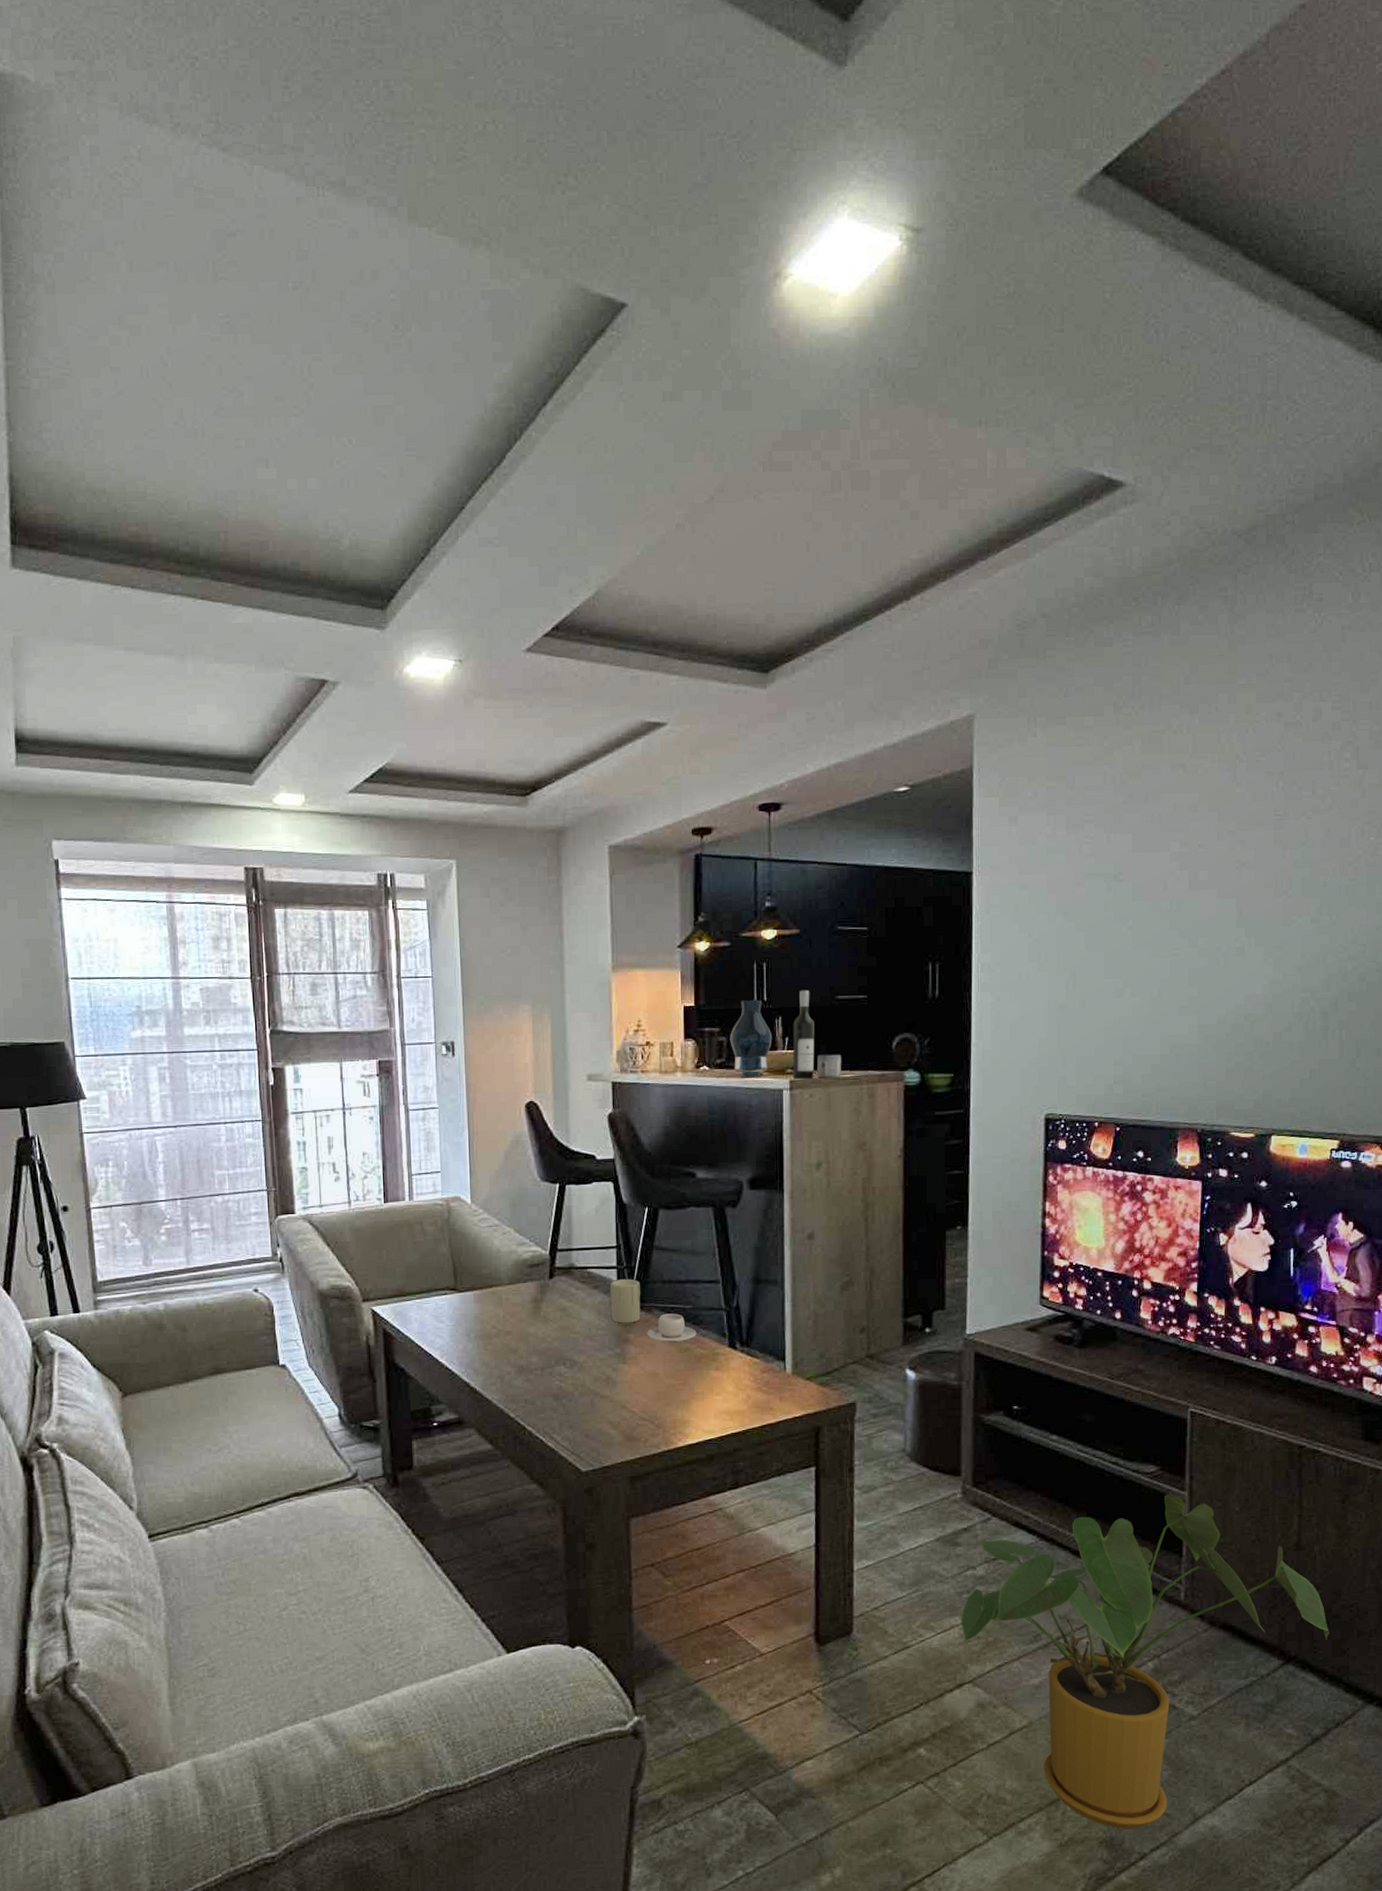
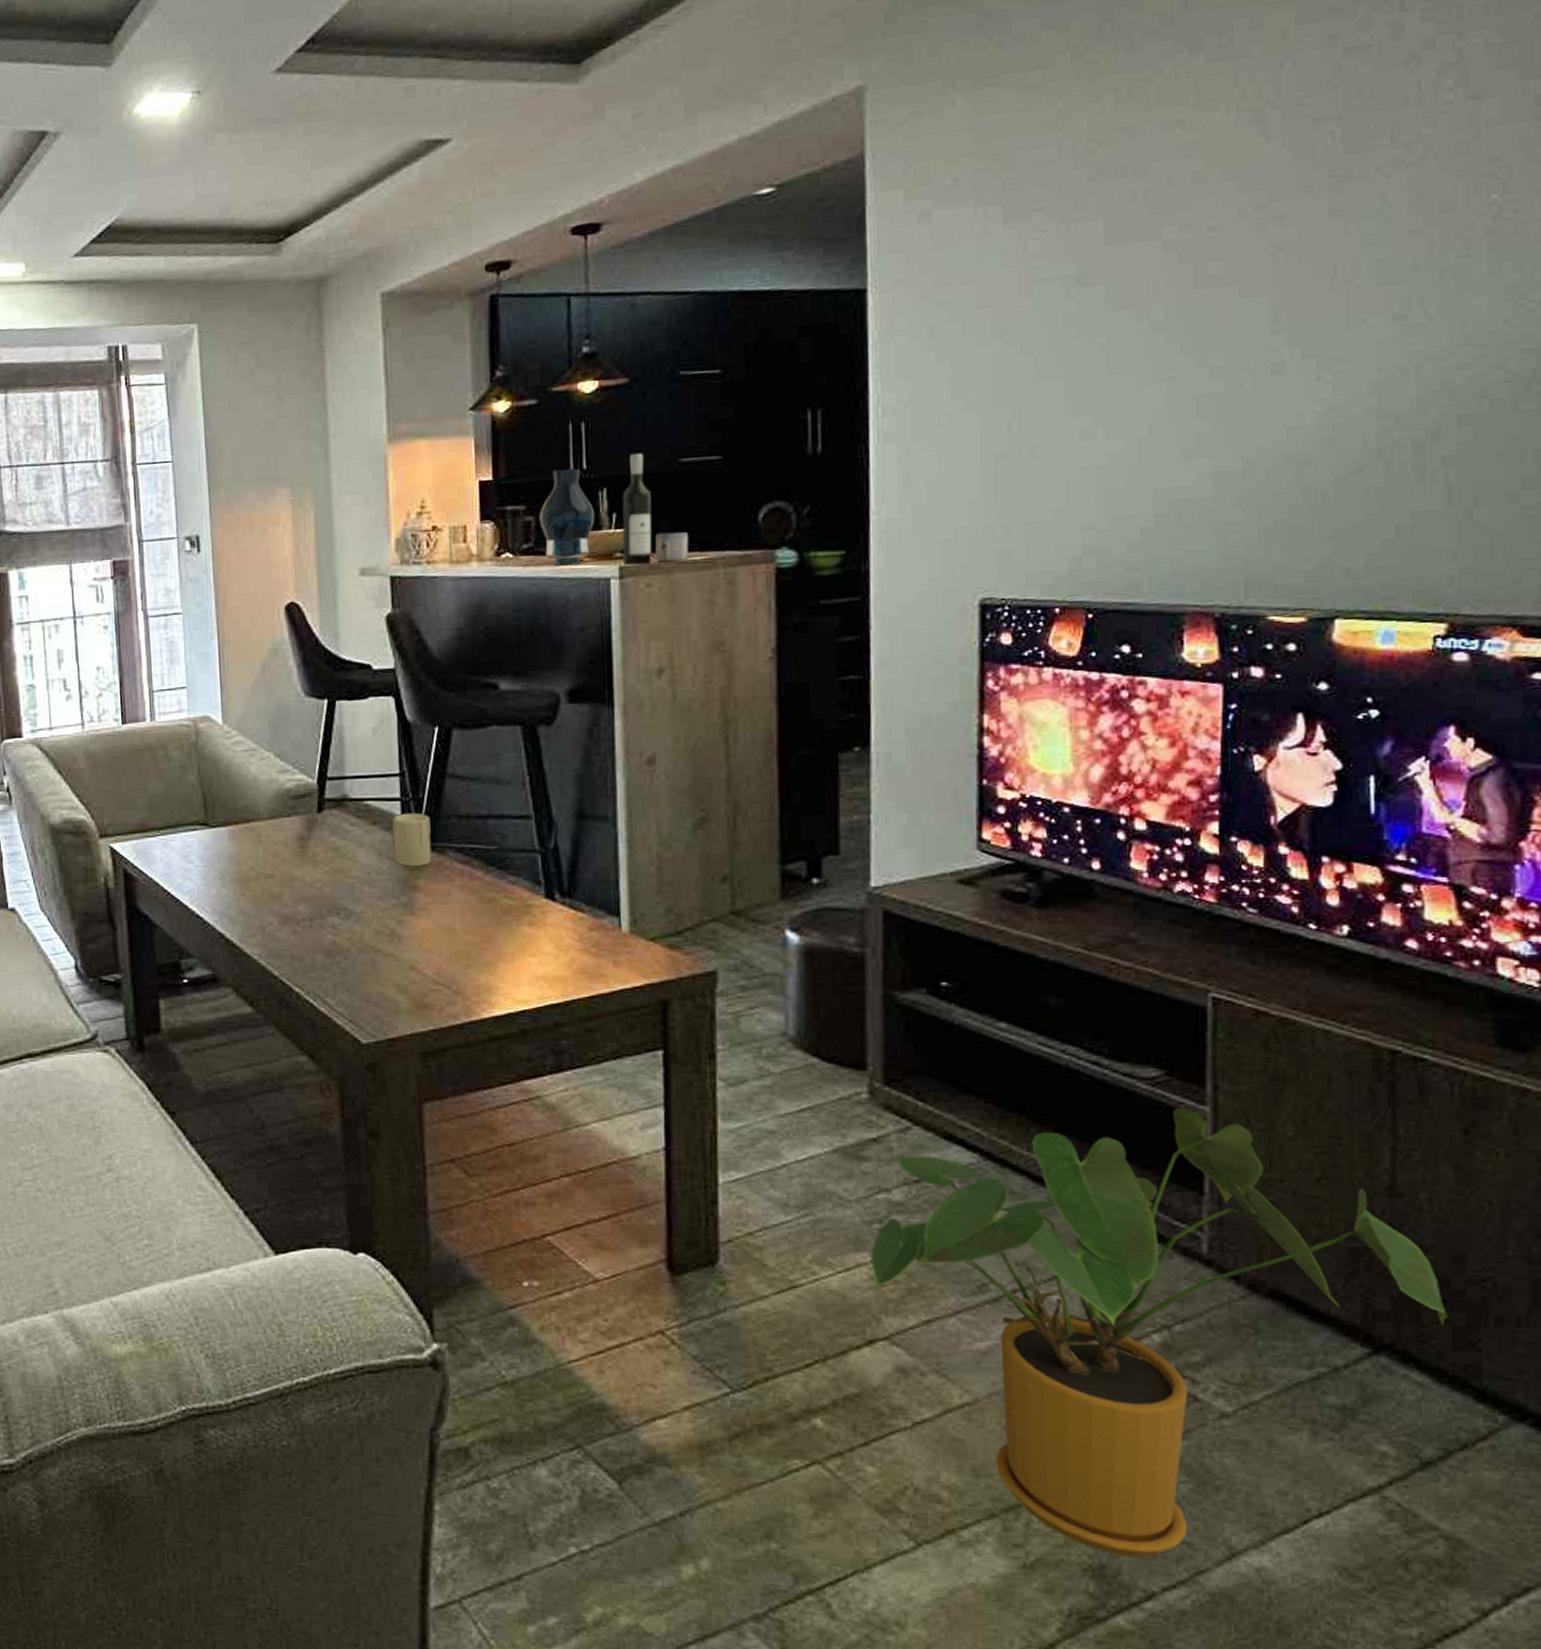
teacup: present [647,1313,697,1342] -> none [440,855,503,890]

